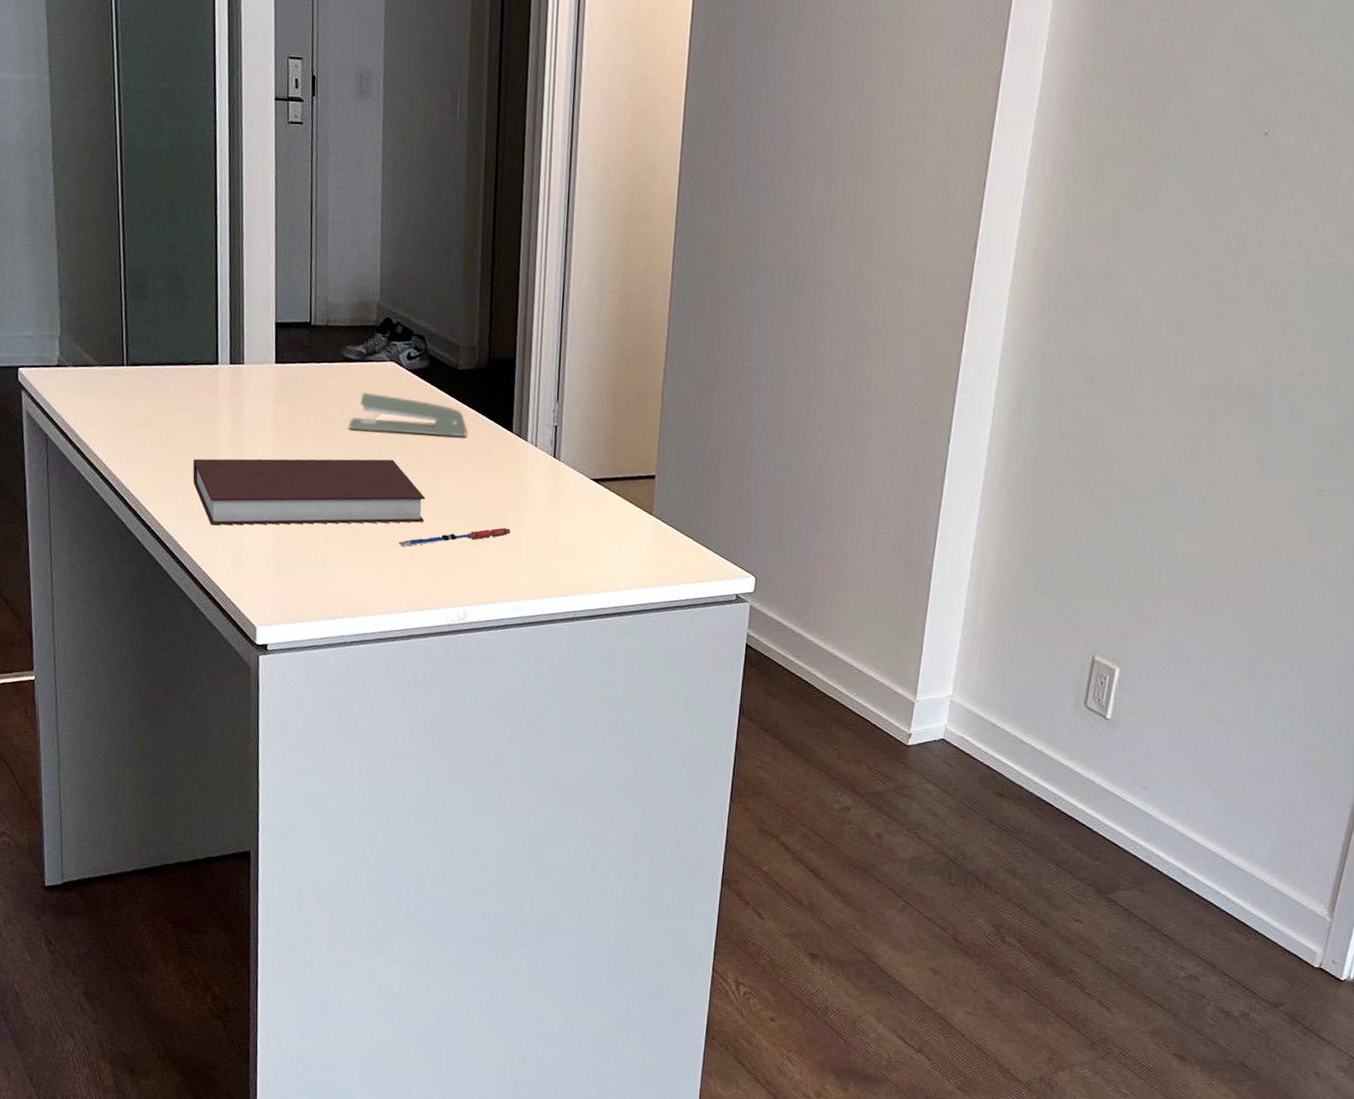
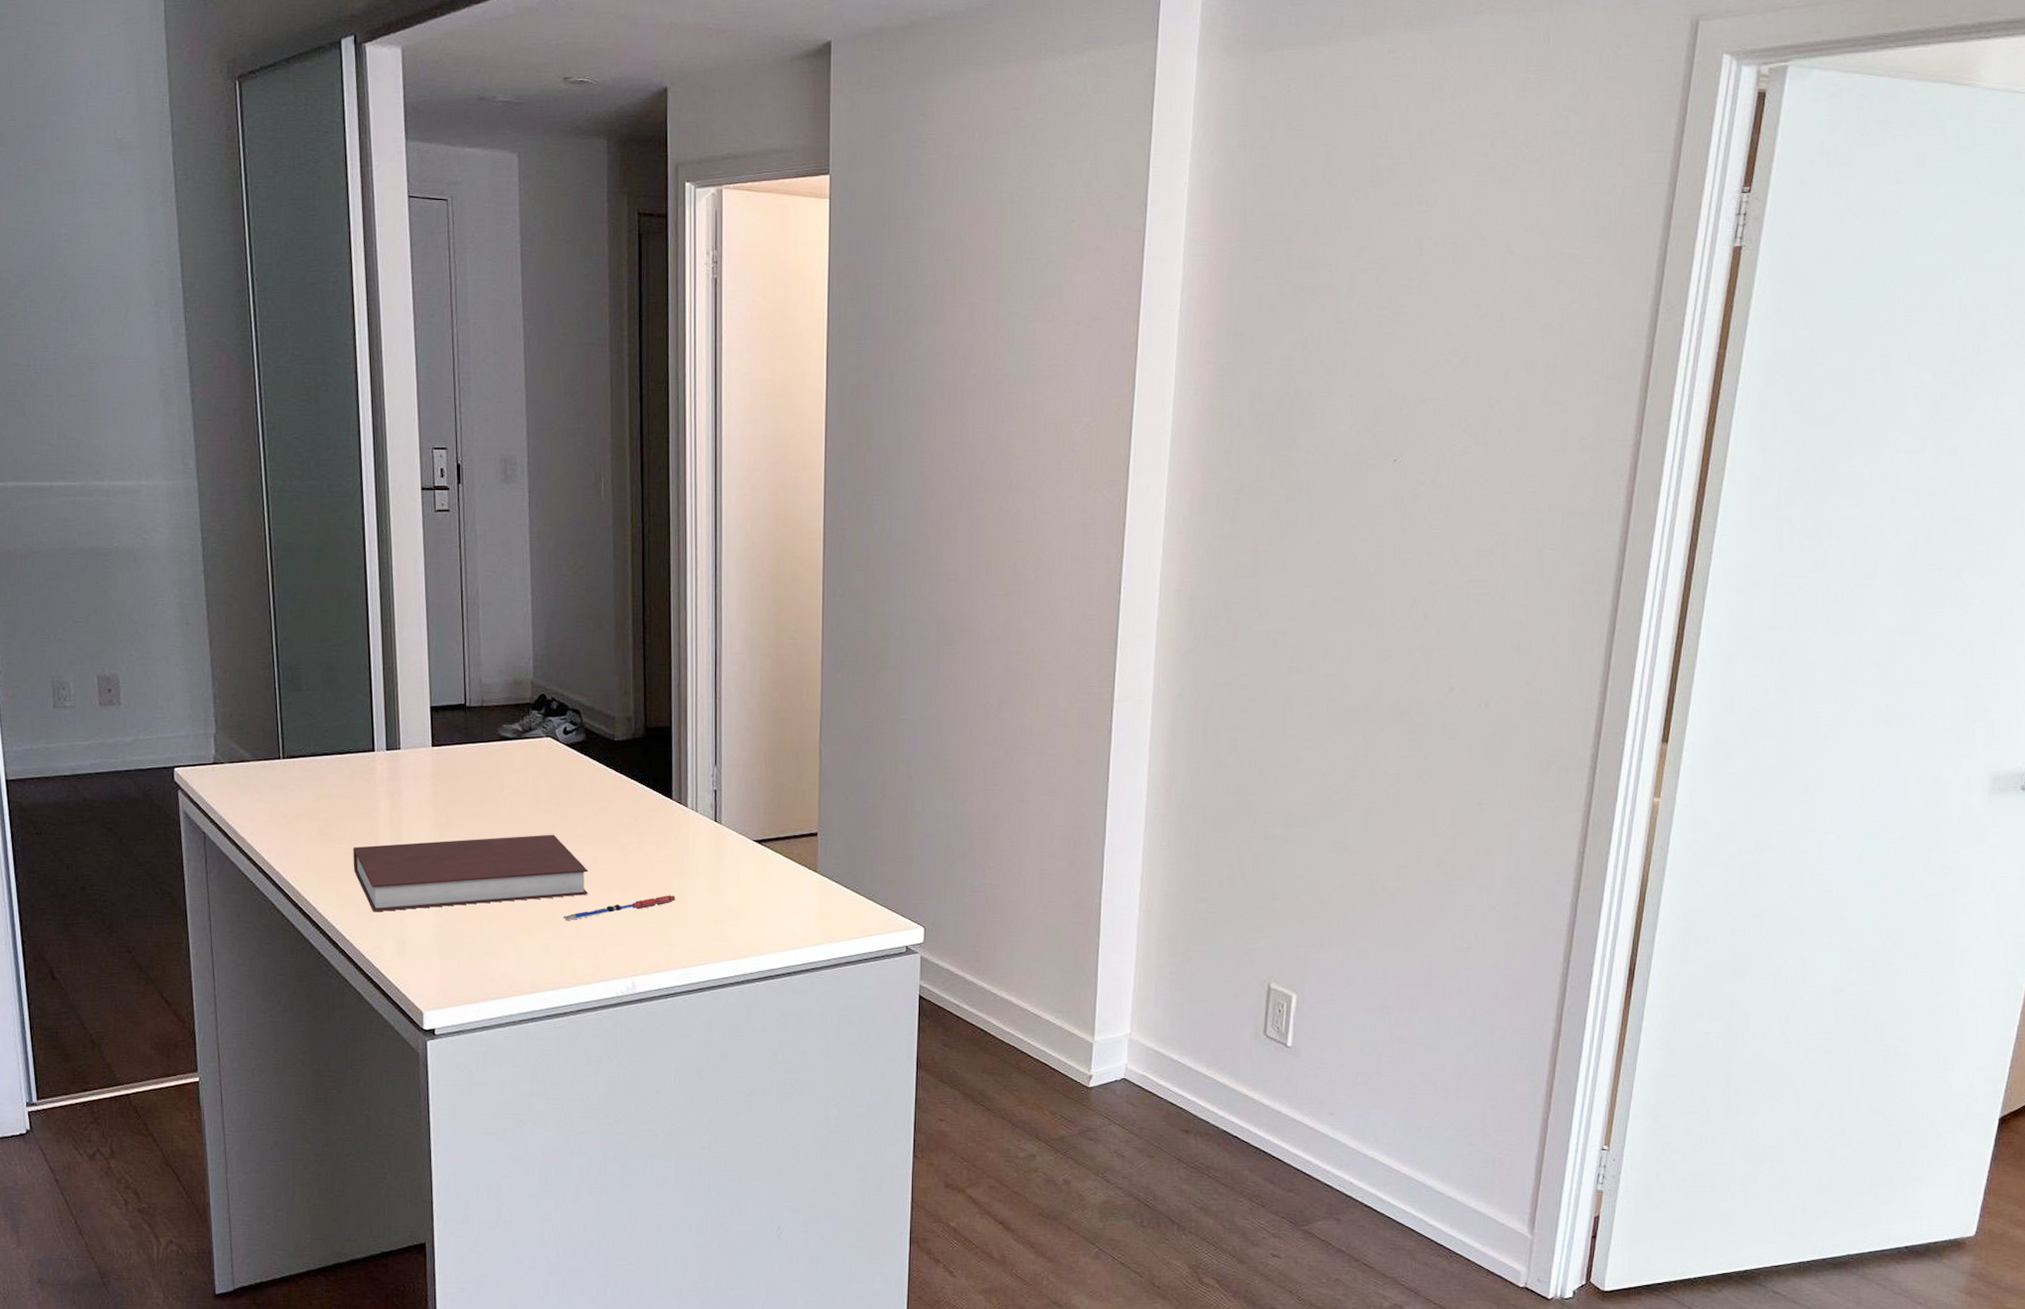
stapler: present [348,392,467,437] -> none [507,769,627,808]

